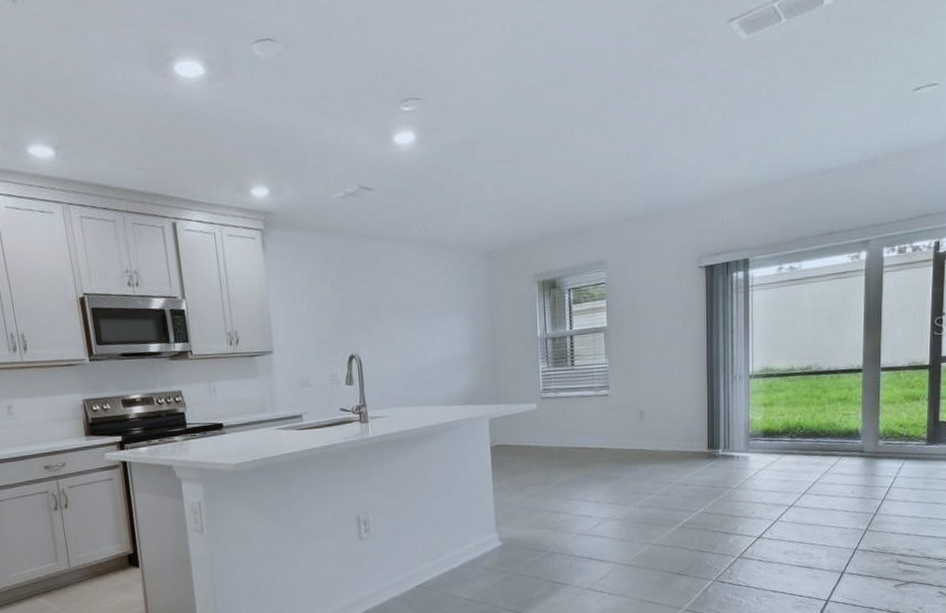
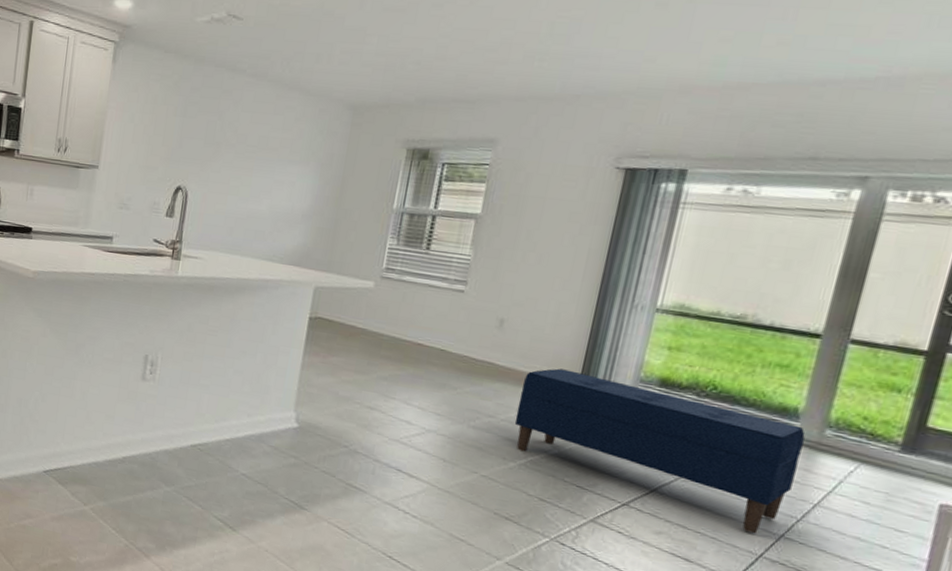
bench: none [667,440,867,534] -> present [514,368,805,534]

